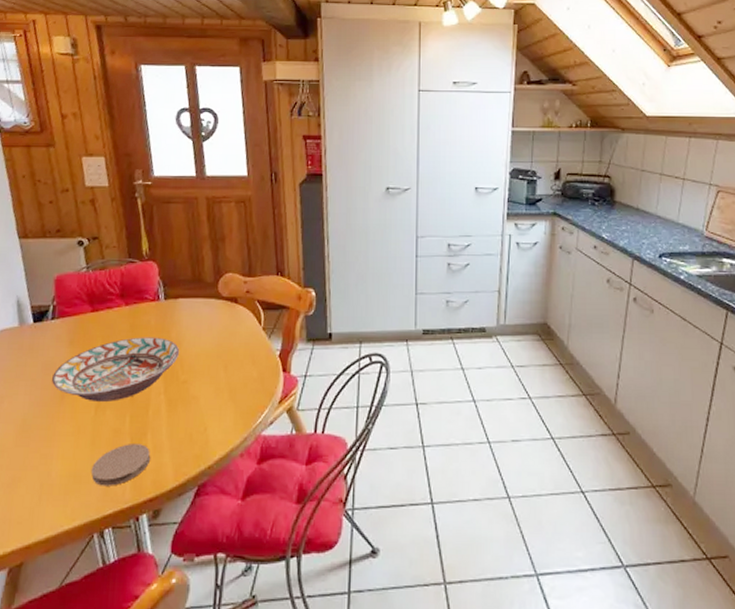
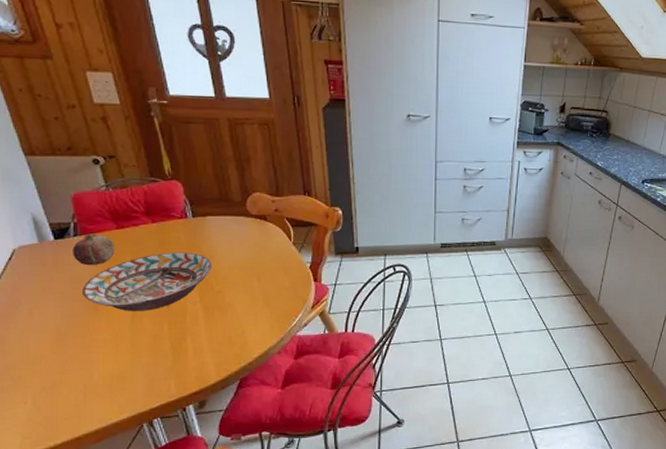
fruit: none [48,318,88,351] -> present [72,234,115,266]
coaster: present [91,444,151,486] -> none [133,347,193,384]

